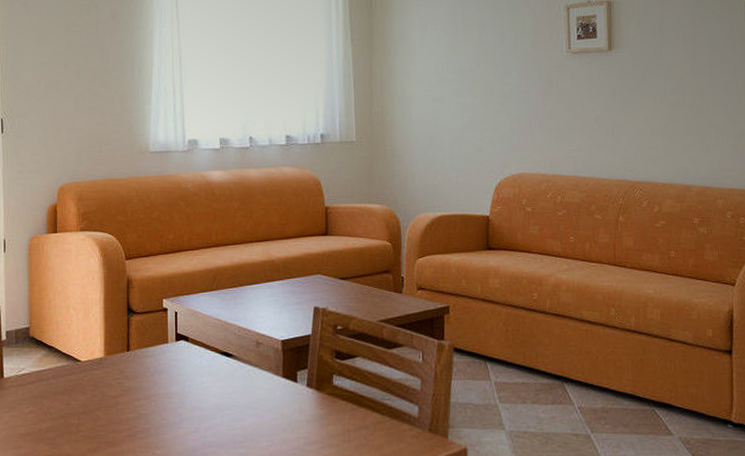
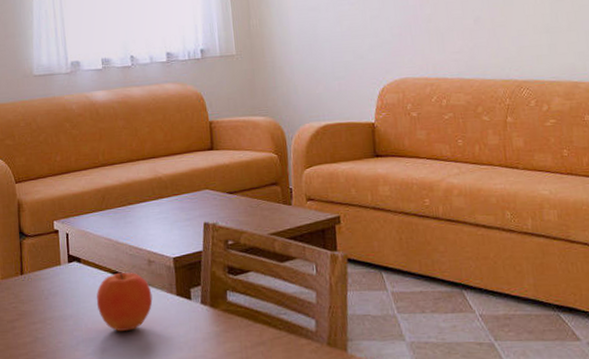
fruit: none [202,352,259,411] -> present [96,272,153,332]

